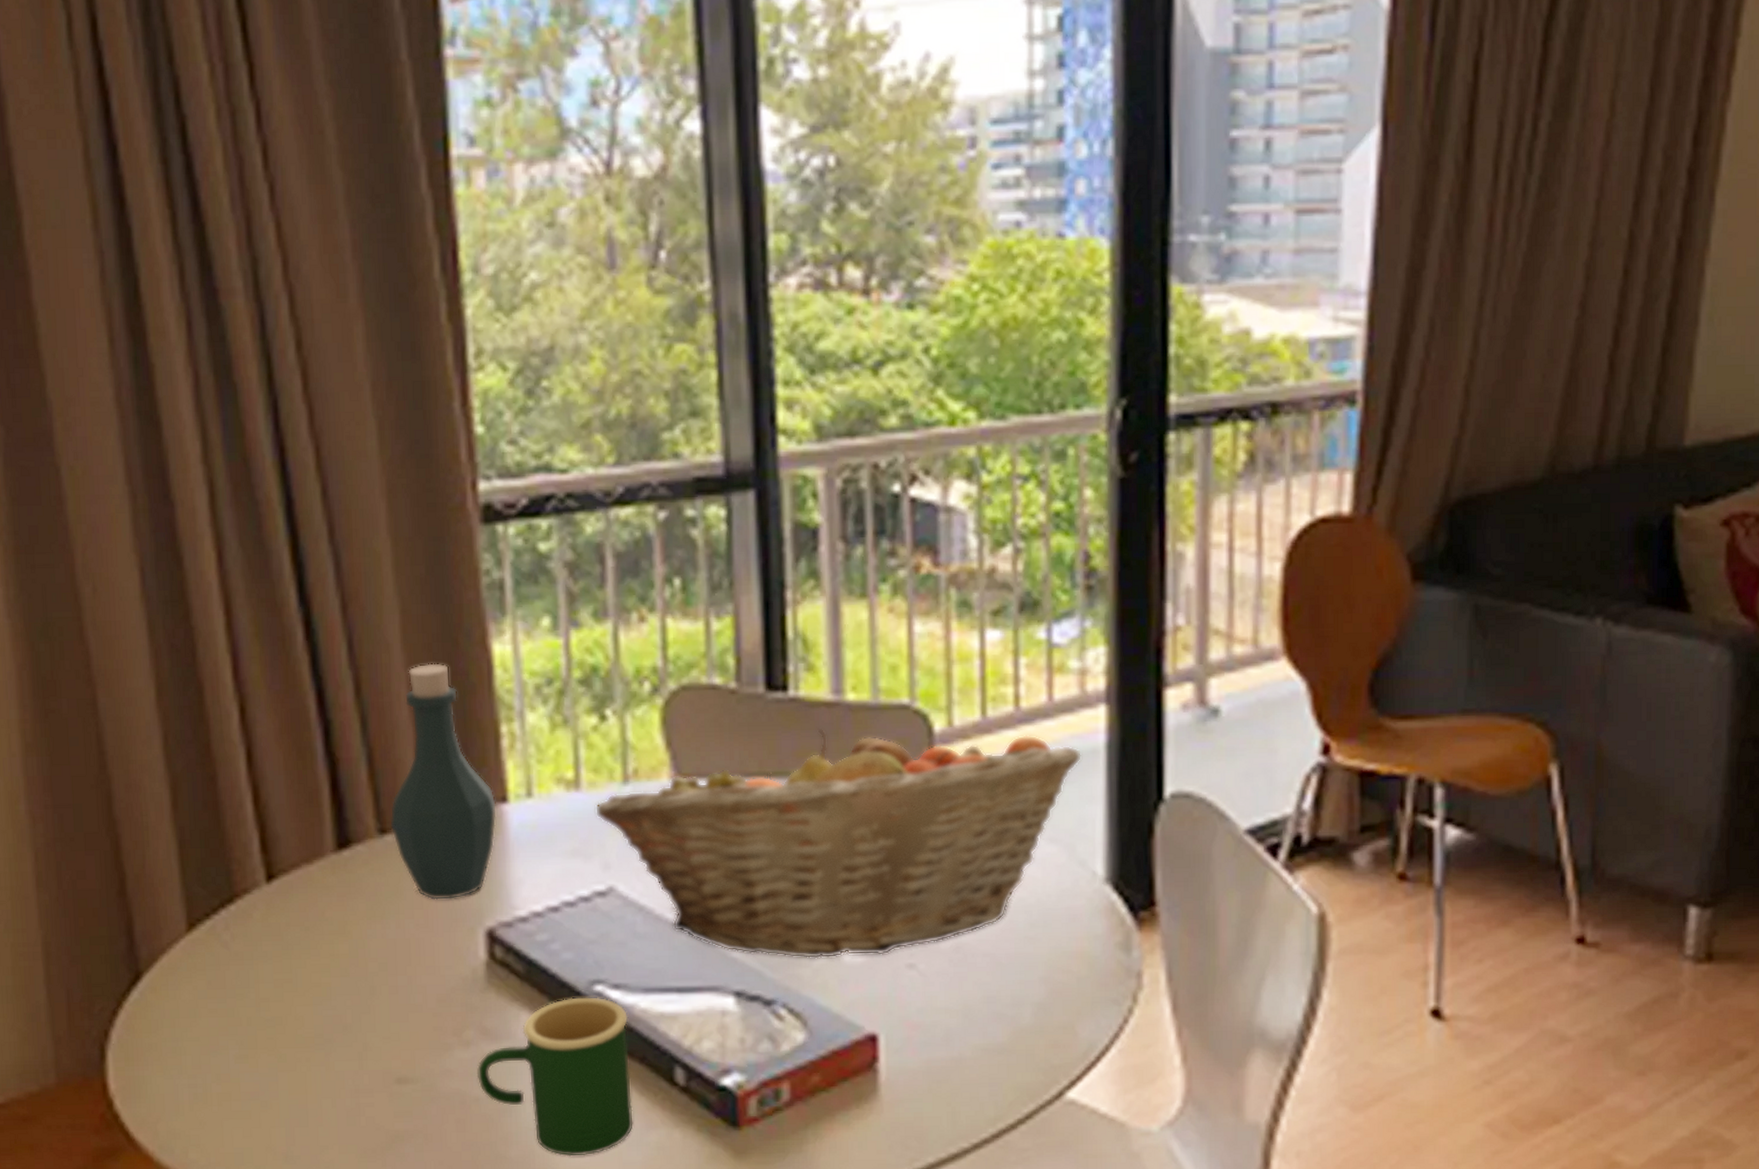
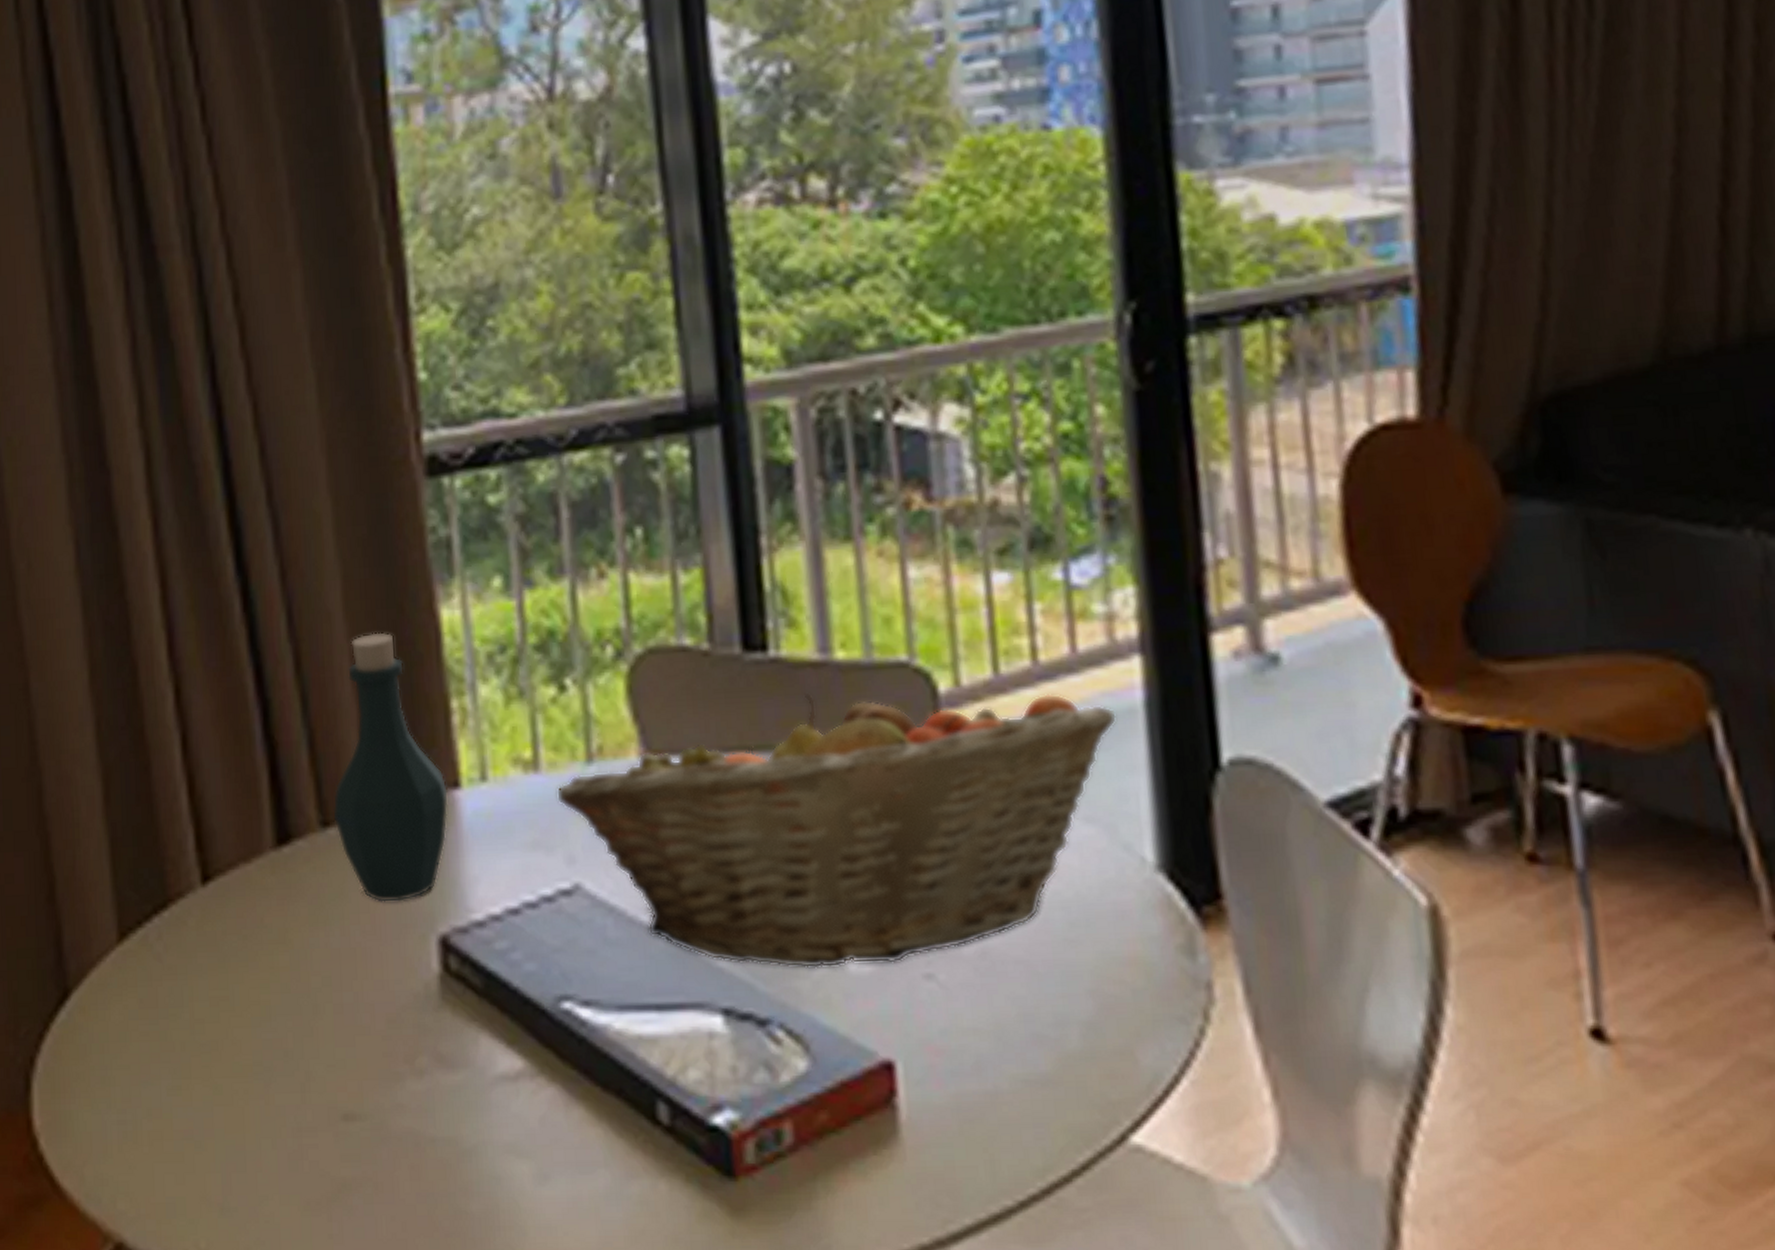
mug: present [477,997,633,1157] -> none [432,1016,611,1212]

